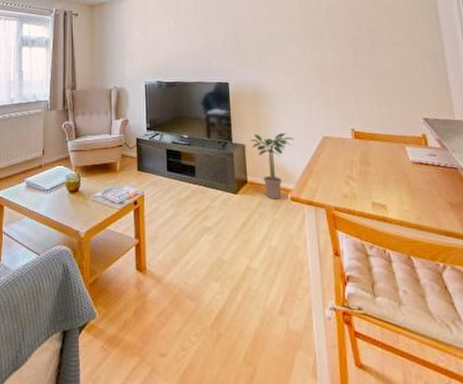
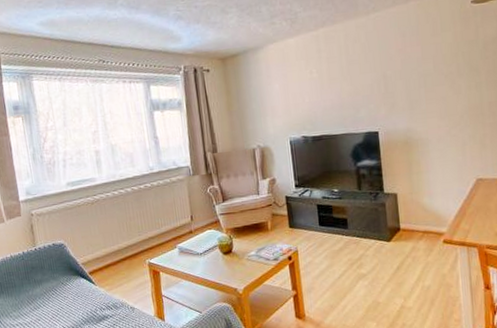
potted plant: present [248,133,294,199] -> none [401,178,447,244]

